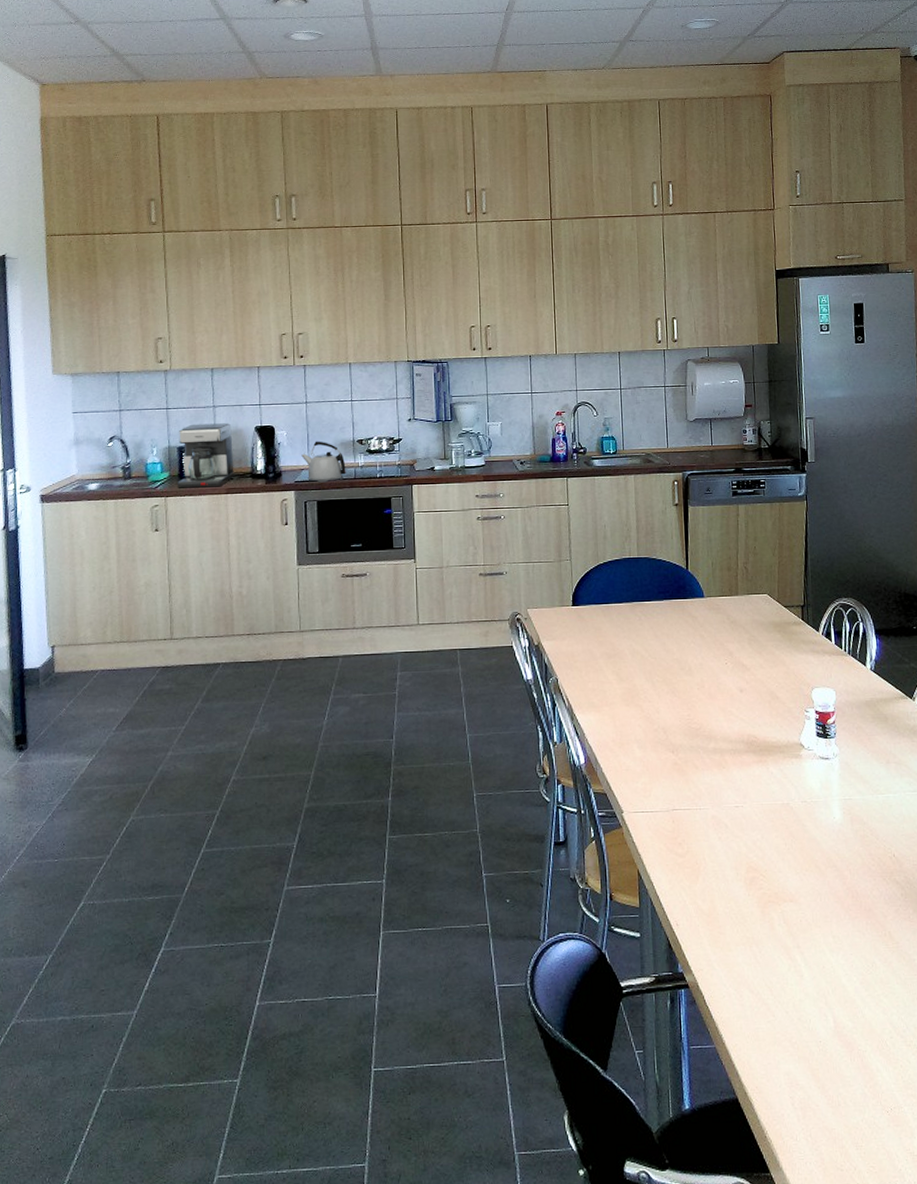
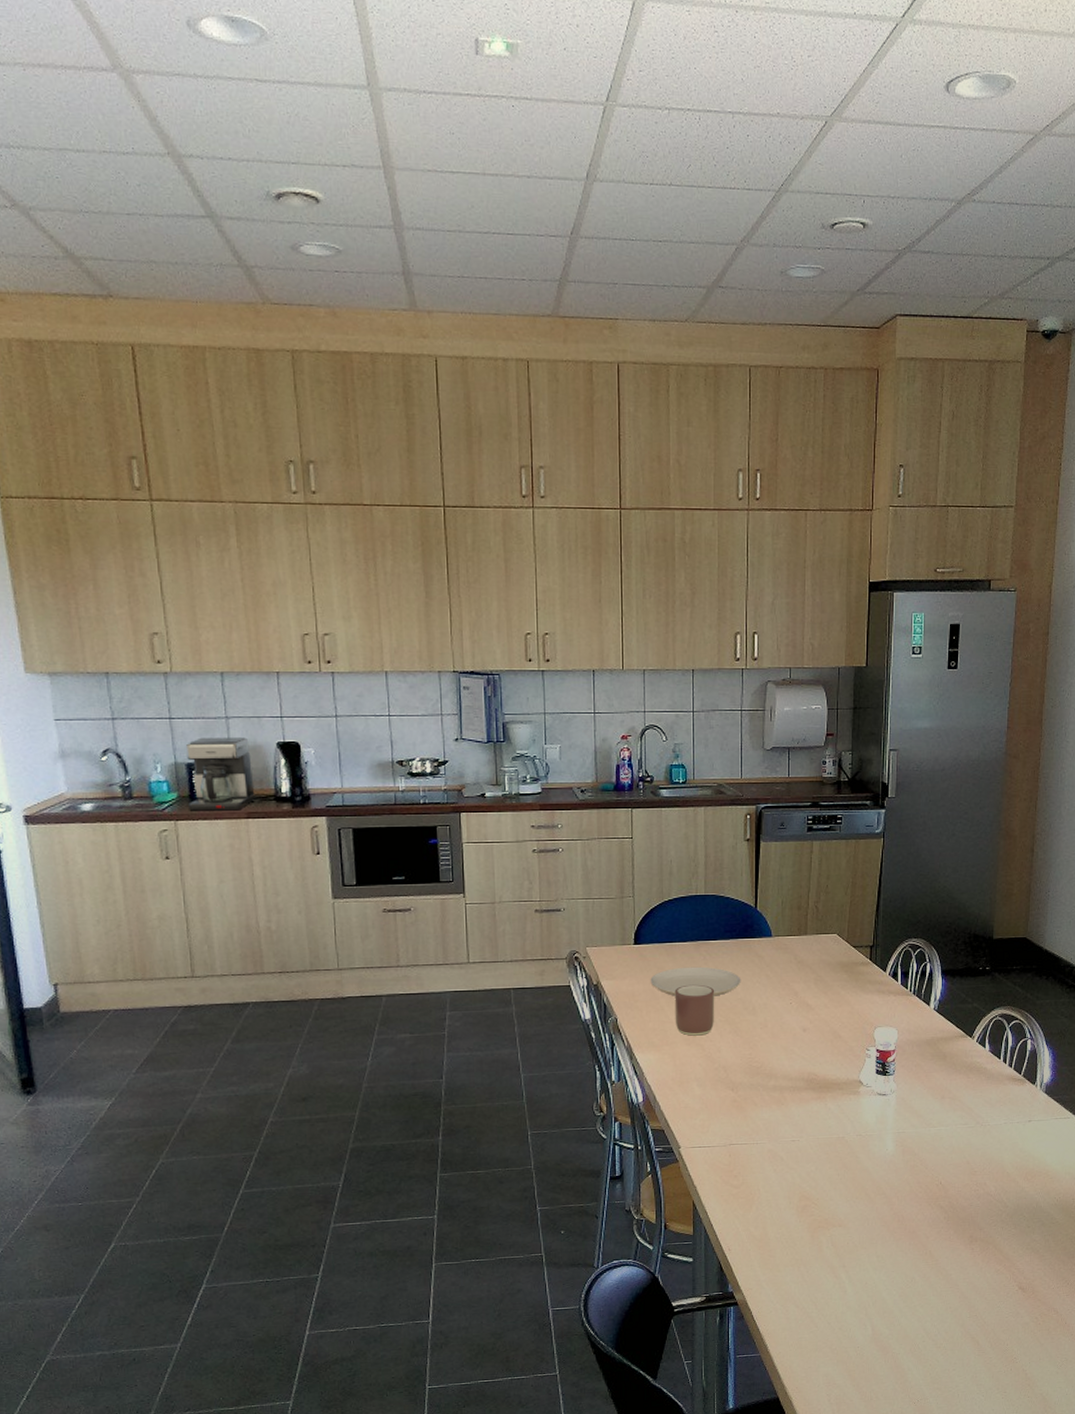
kettle: present [301,441,346,483] -> none [333,761,385,808]
plate: none [588,627,677,657] -> present [650,966,741,996]
mug: none [612,644,652,696] -> present [674,984,715,1036]

